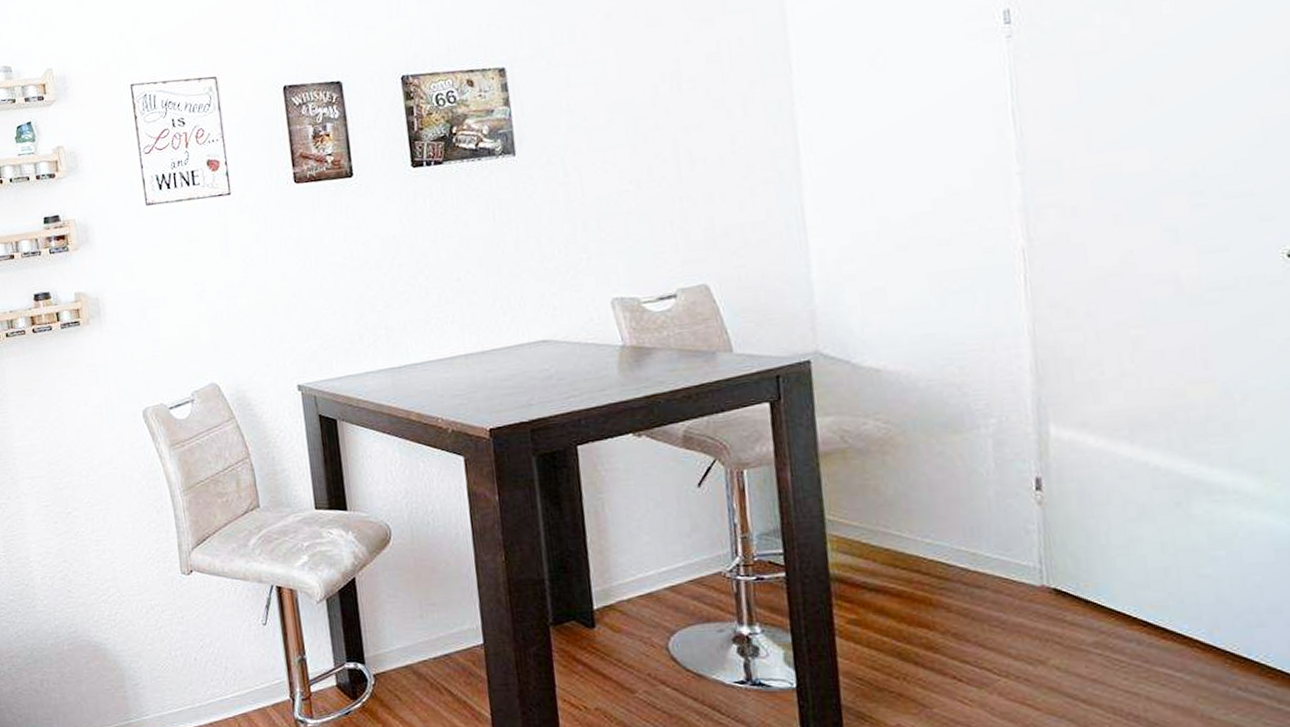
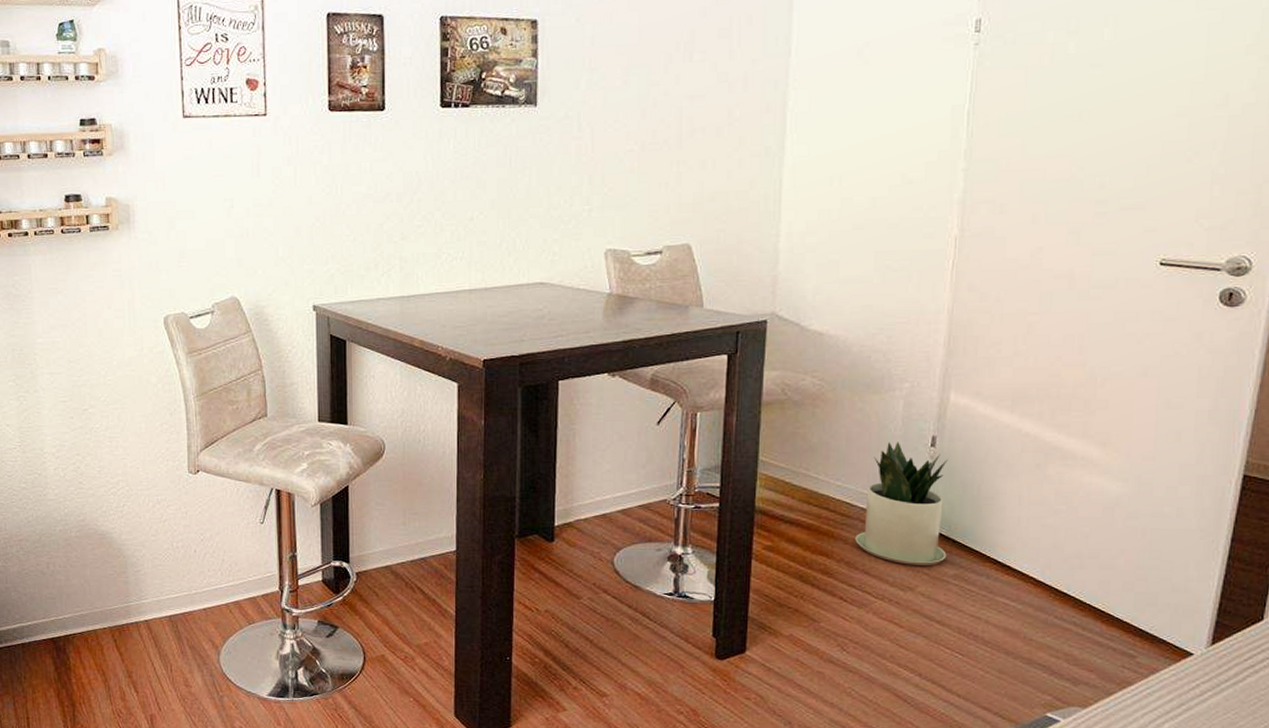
planter: none [960,488,1081,633] -> present [855,442,948,565]

